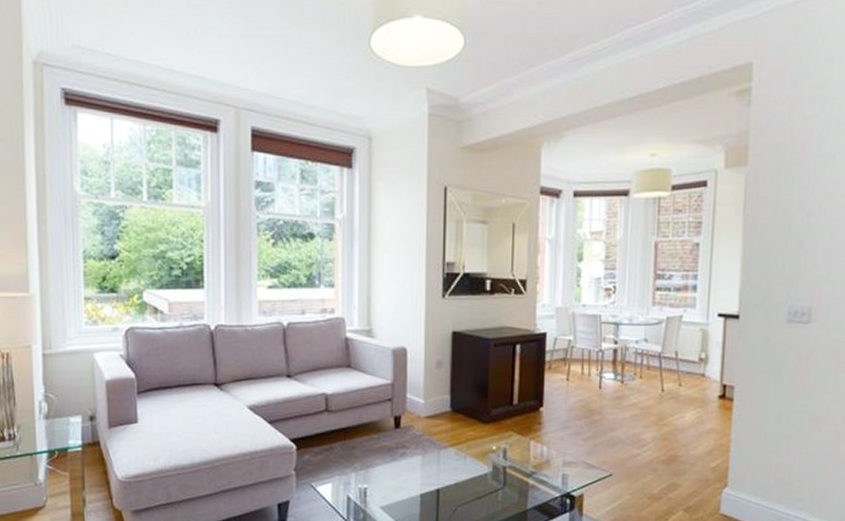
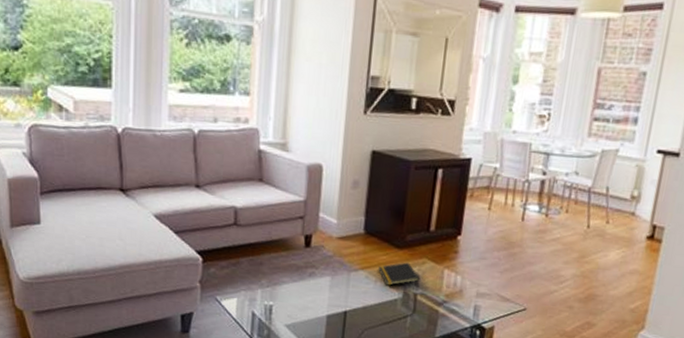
notepad: none [467,436,508,461] -> present [378,262,420,286]

